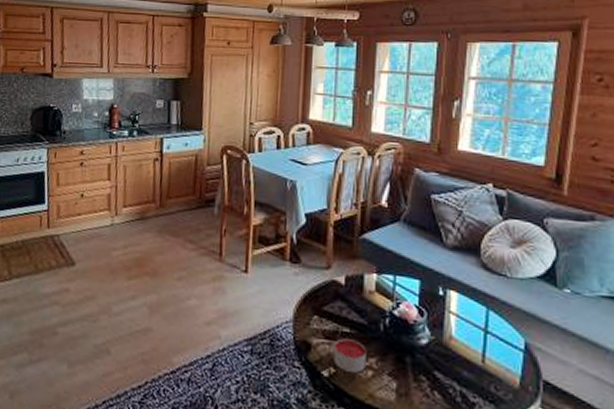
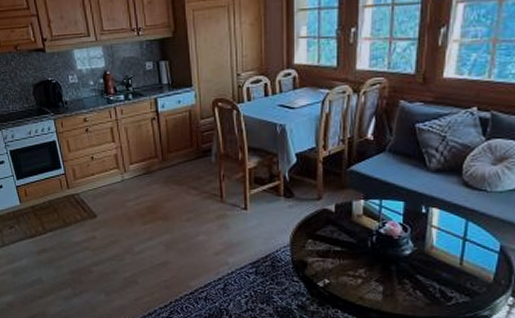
candle: present [333,338,366,373] -> none [327,256,356,282]

